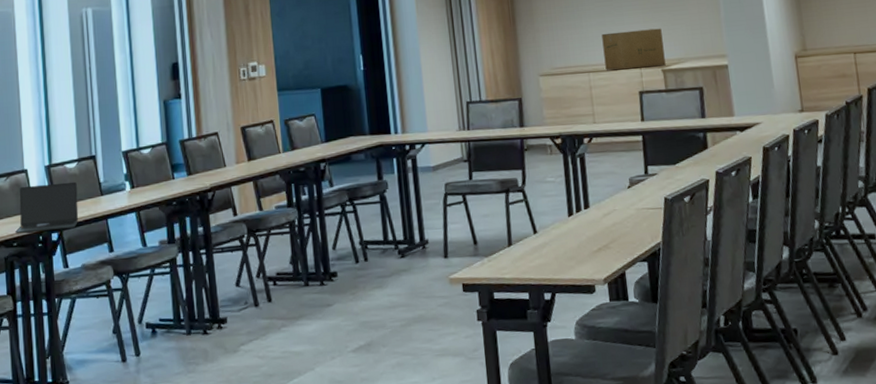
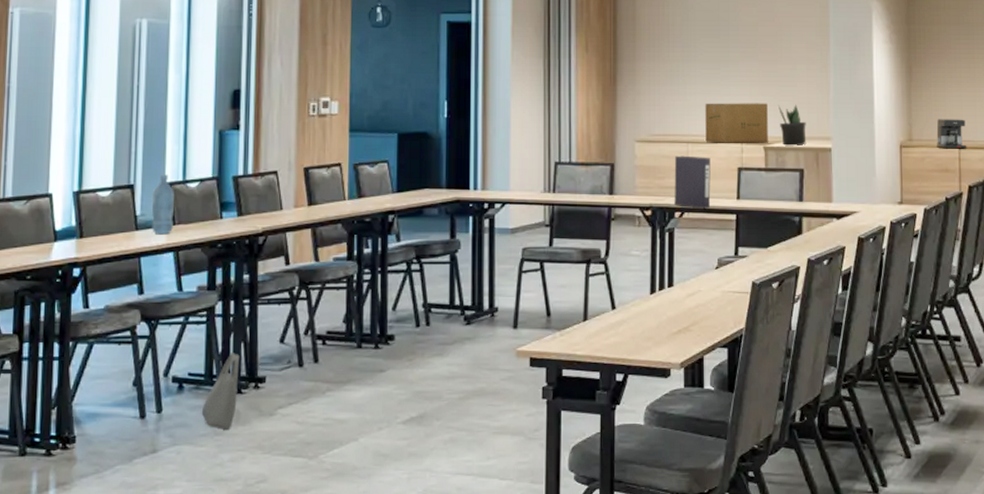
laptop: present [15,181,79,234] -> none [30,212,109,266]
water bottle: none [111,144,134,197] -> present [151,174,175,234]
handbag: none [174,298,204,368] -> present [201,353,240,430]
binder: none [578,84,616,133] -> present [674,155,711,209]
planter: none [672,26,703,67] -> present [778,104,807,146]
coffee maker: none [829,25,861,56] -> present [936,119,966,149]

